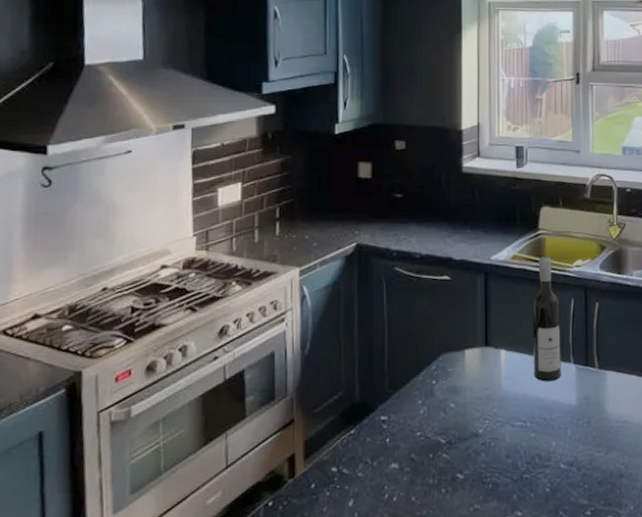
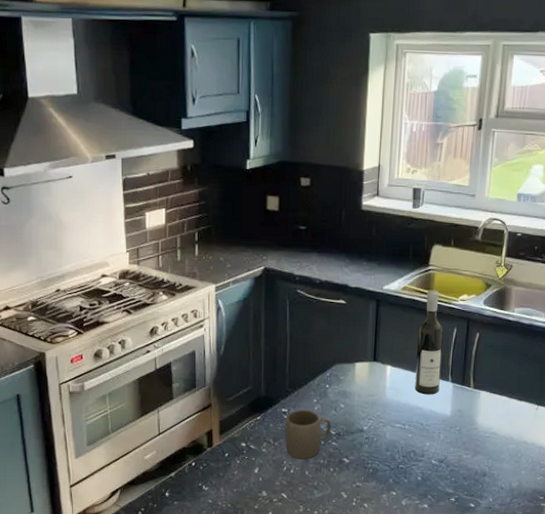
mug: none [385,414,441,482] -> present [285,409,332,459]

